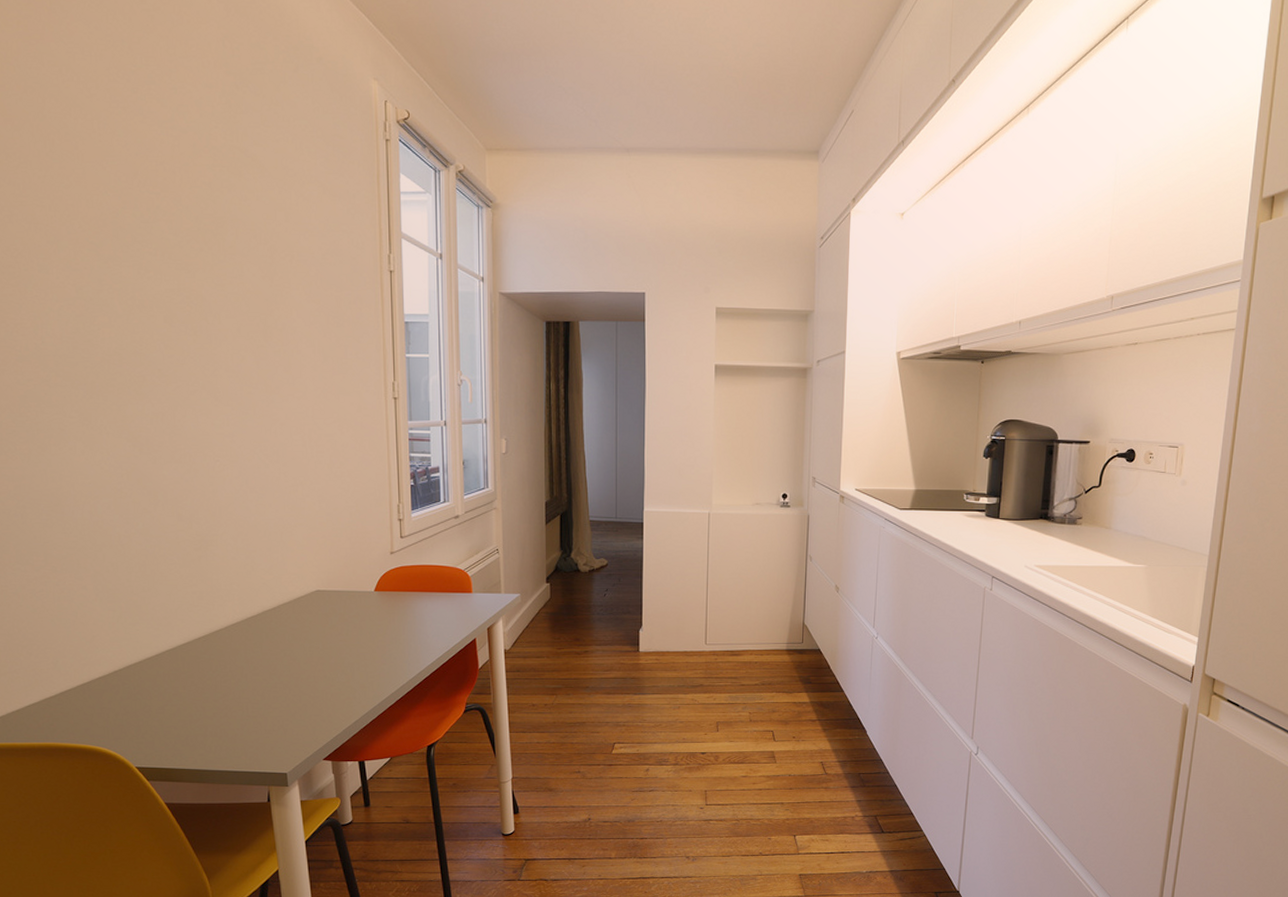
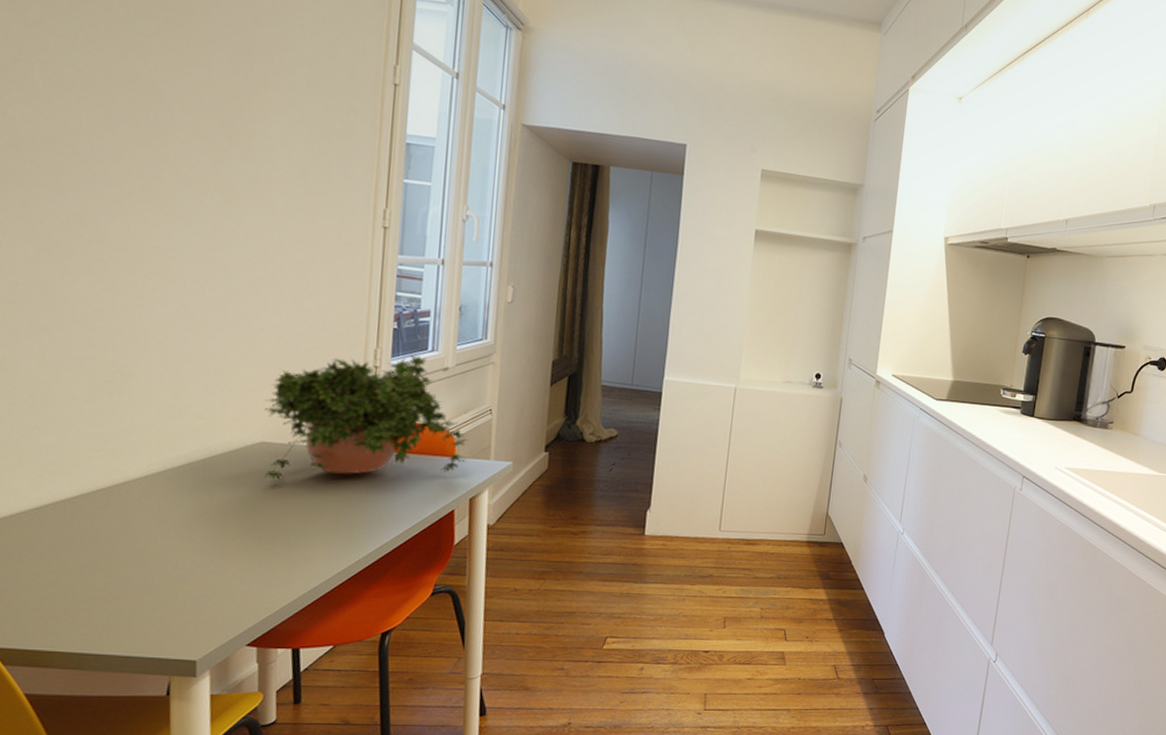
potted plant: none [316,506,482,622] -> present [264,354,469,481]

